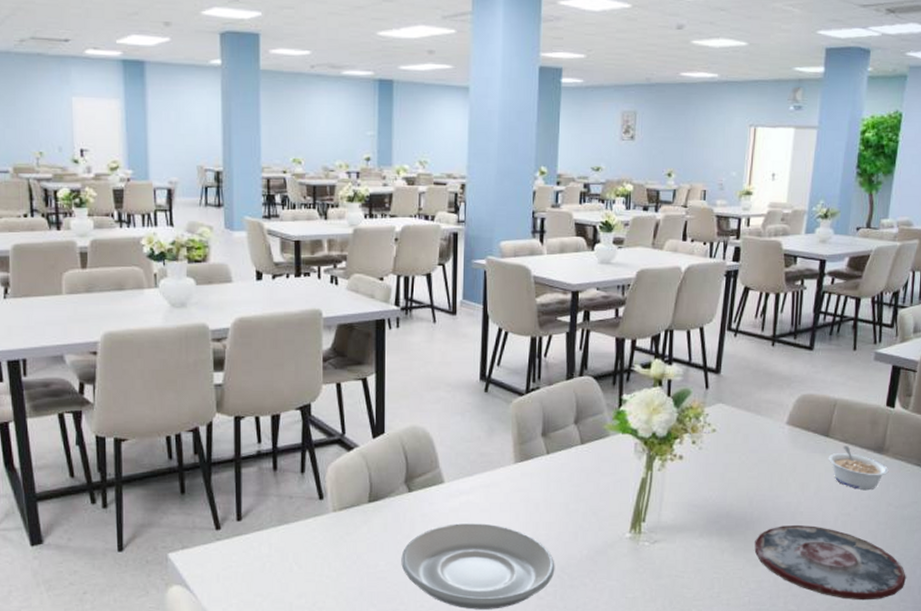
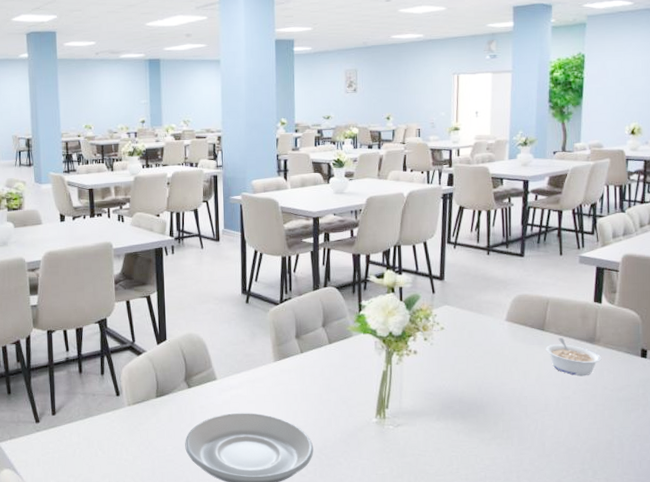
plate: present [754,524,906,601] -> none [486,408,627,474]

